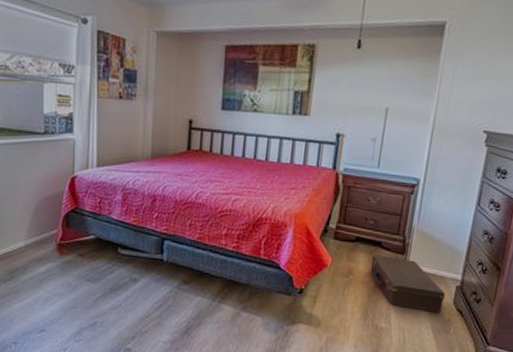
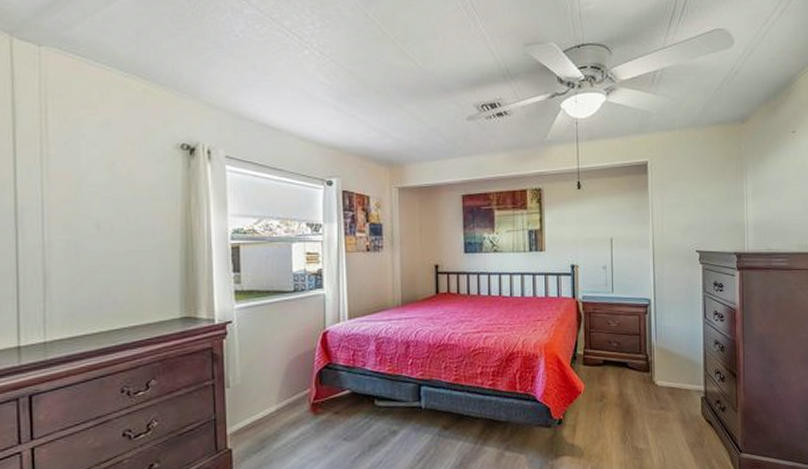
suitcase: present [370,254,446,313] -> none [621,375,694,426]

